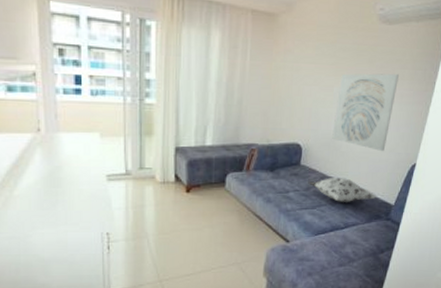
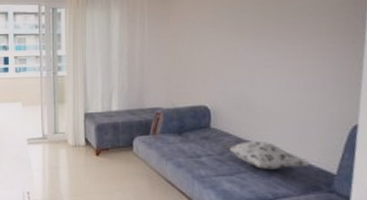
wall art: present [332,73,399,152] -> none [243,27,315,112]

